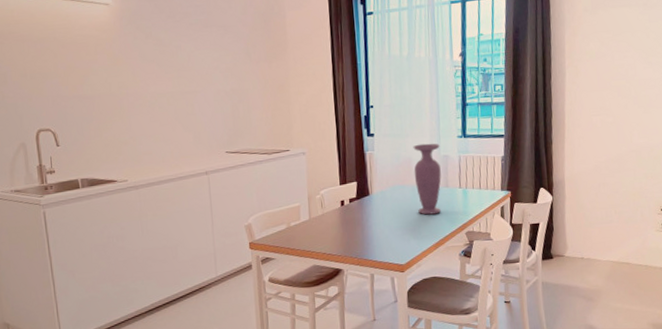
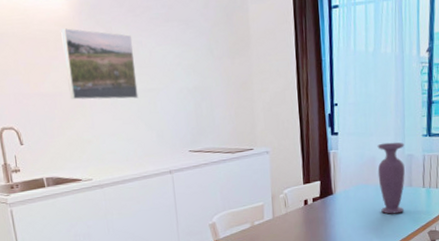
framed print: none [101,33,176,102] -> present [61,28,139,100]

